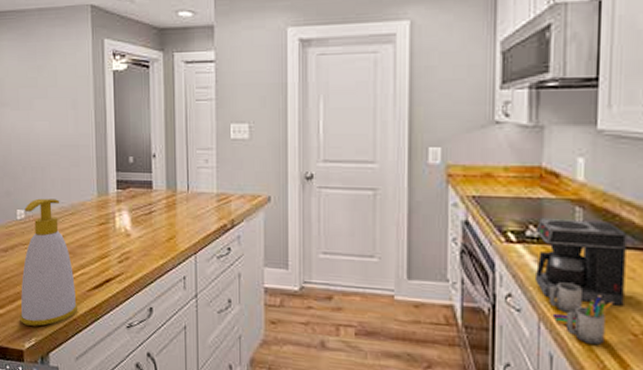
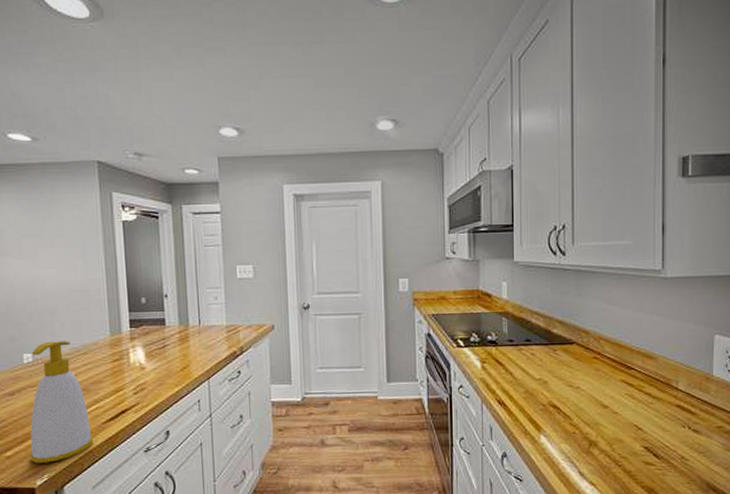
coffee maker: present [536,219,627,345] -> none [478,326,536,415]

